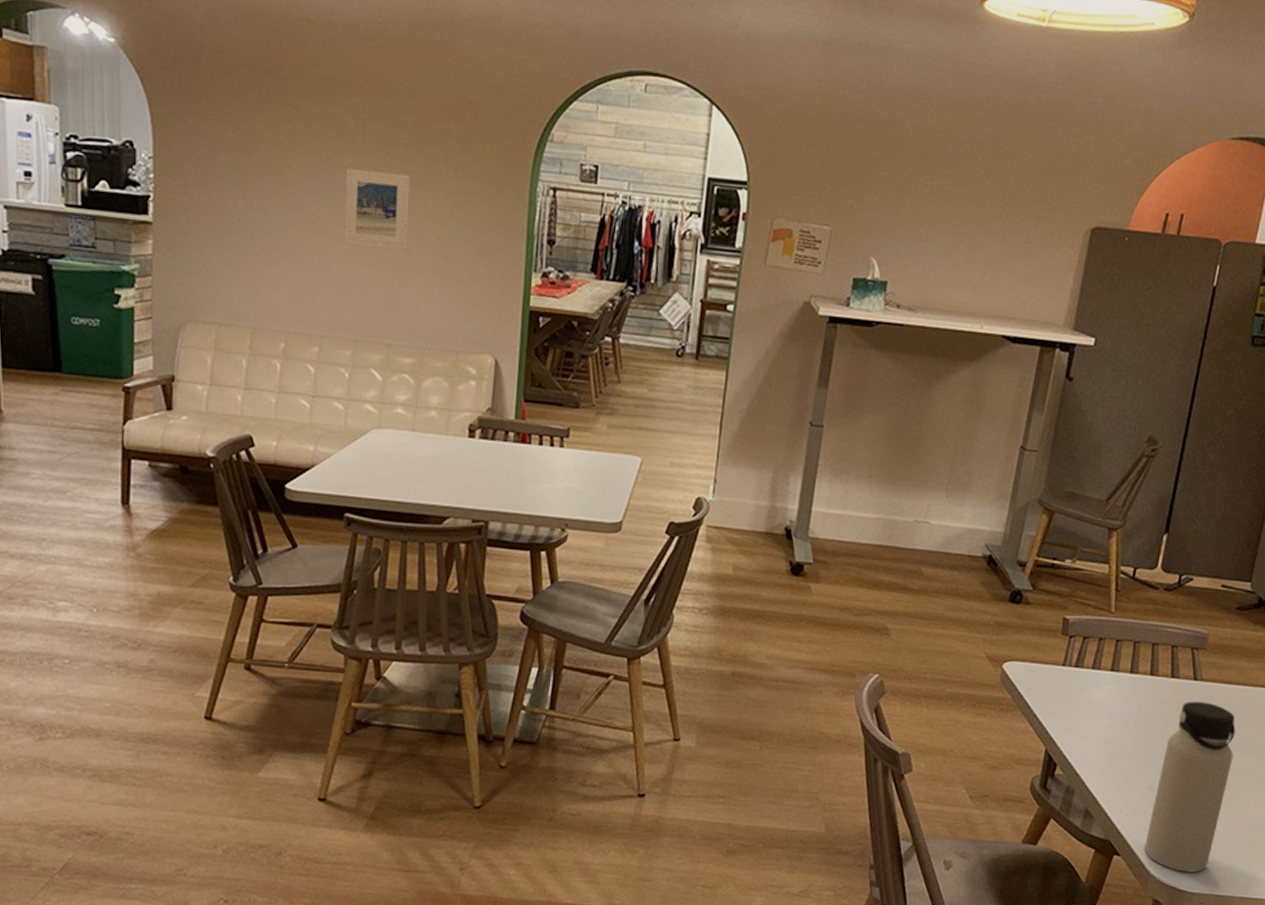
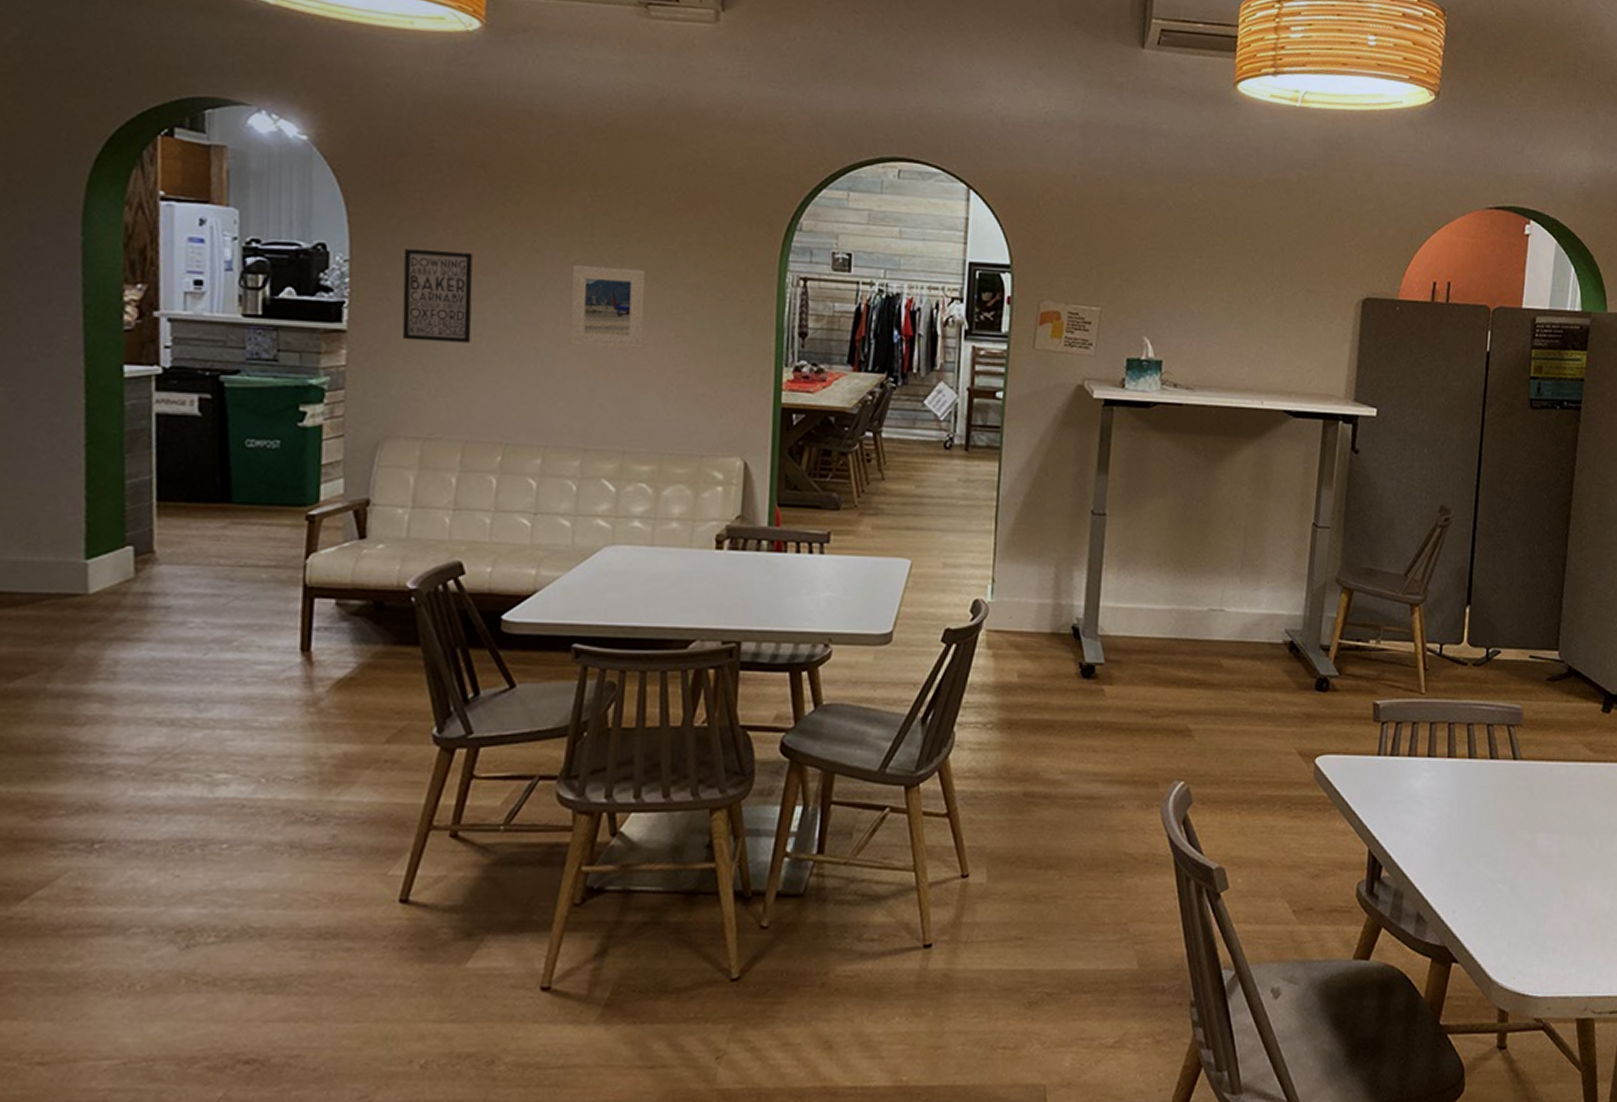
wall art: none [199,148,259,238] -> present [402,249,473,343]
water bottle: present [1144,701,1236,873] -> none [1483,782,1563,974]

